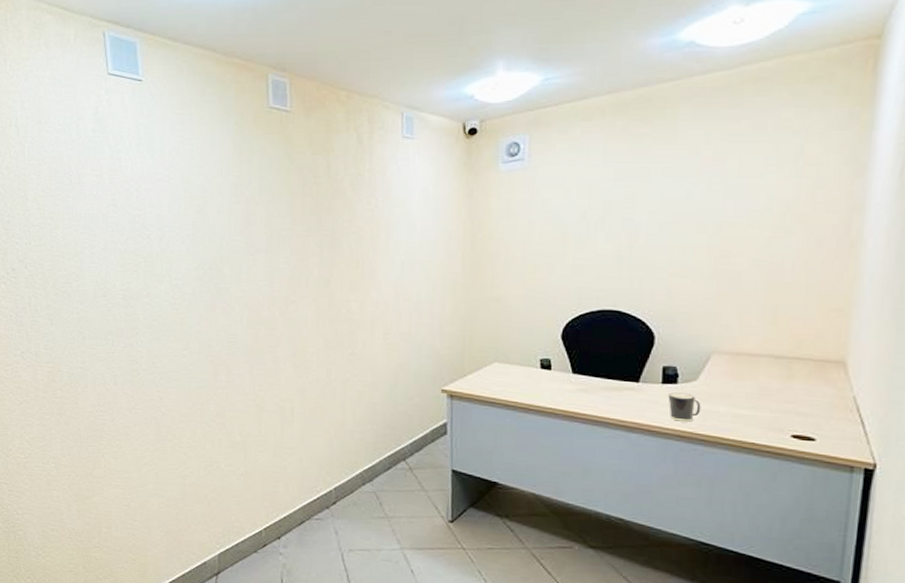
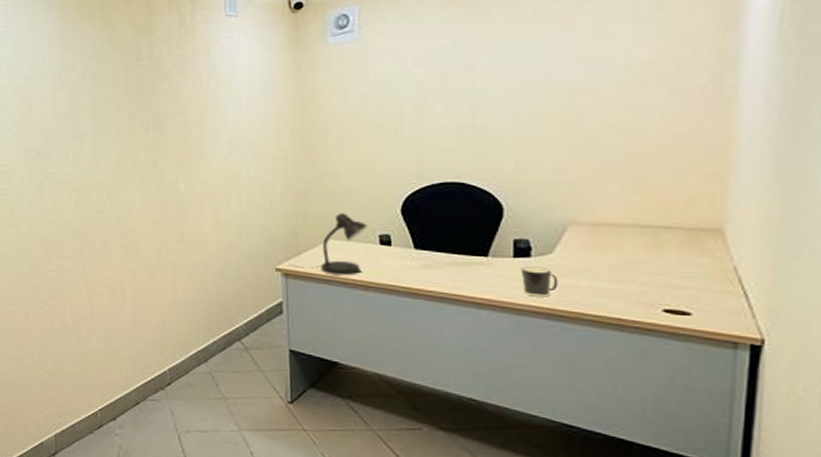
desk lamp: none [454,337,530,399] -> present [288,213,367,276]

